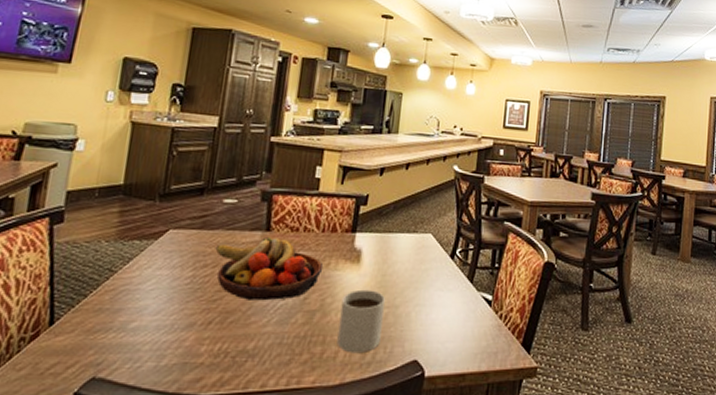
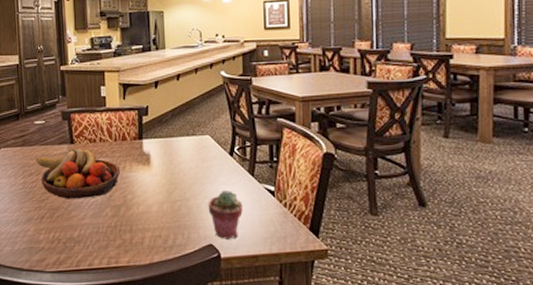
mug: present [337,289,385,354] -> none [140,186,178,239]
potted succulent: none [418,298,457,355] -> present [208,191,243,239]

